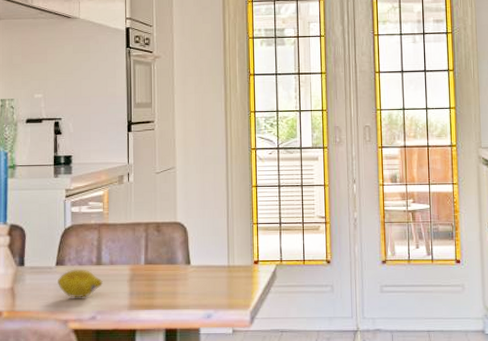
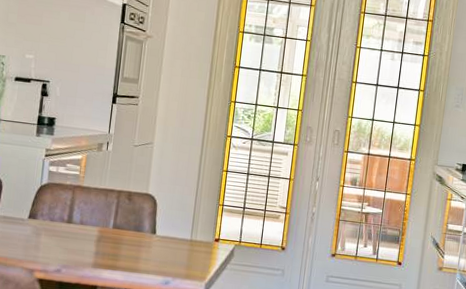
fruit: present [58,269,103,297] -> none [28,224,71,251]

